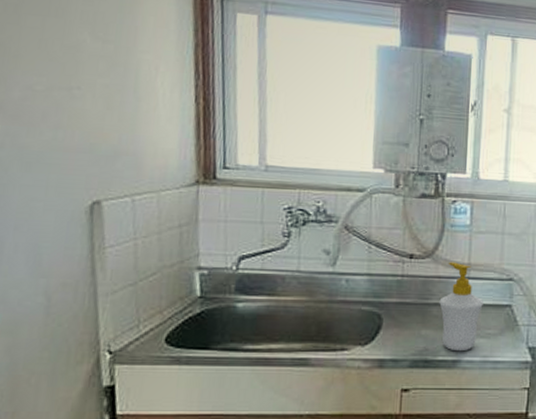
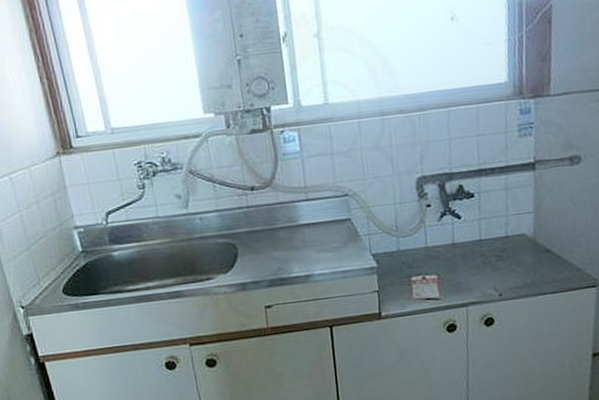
soap bottle: present [439,262,483,352] -> none [284,187,325,267]

